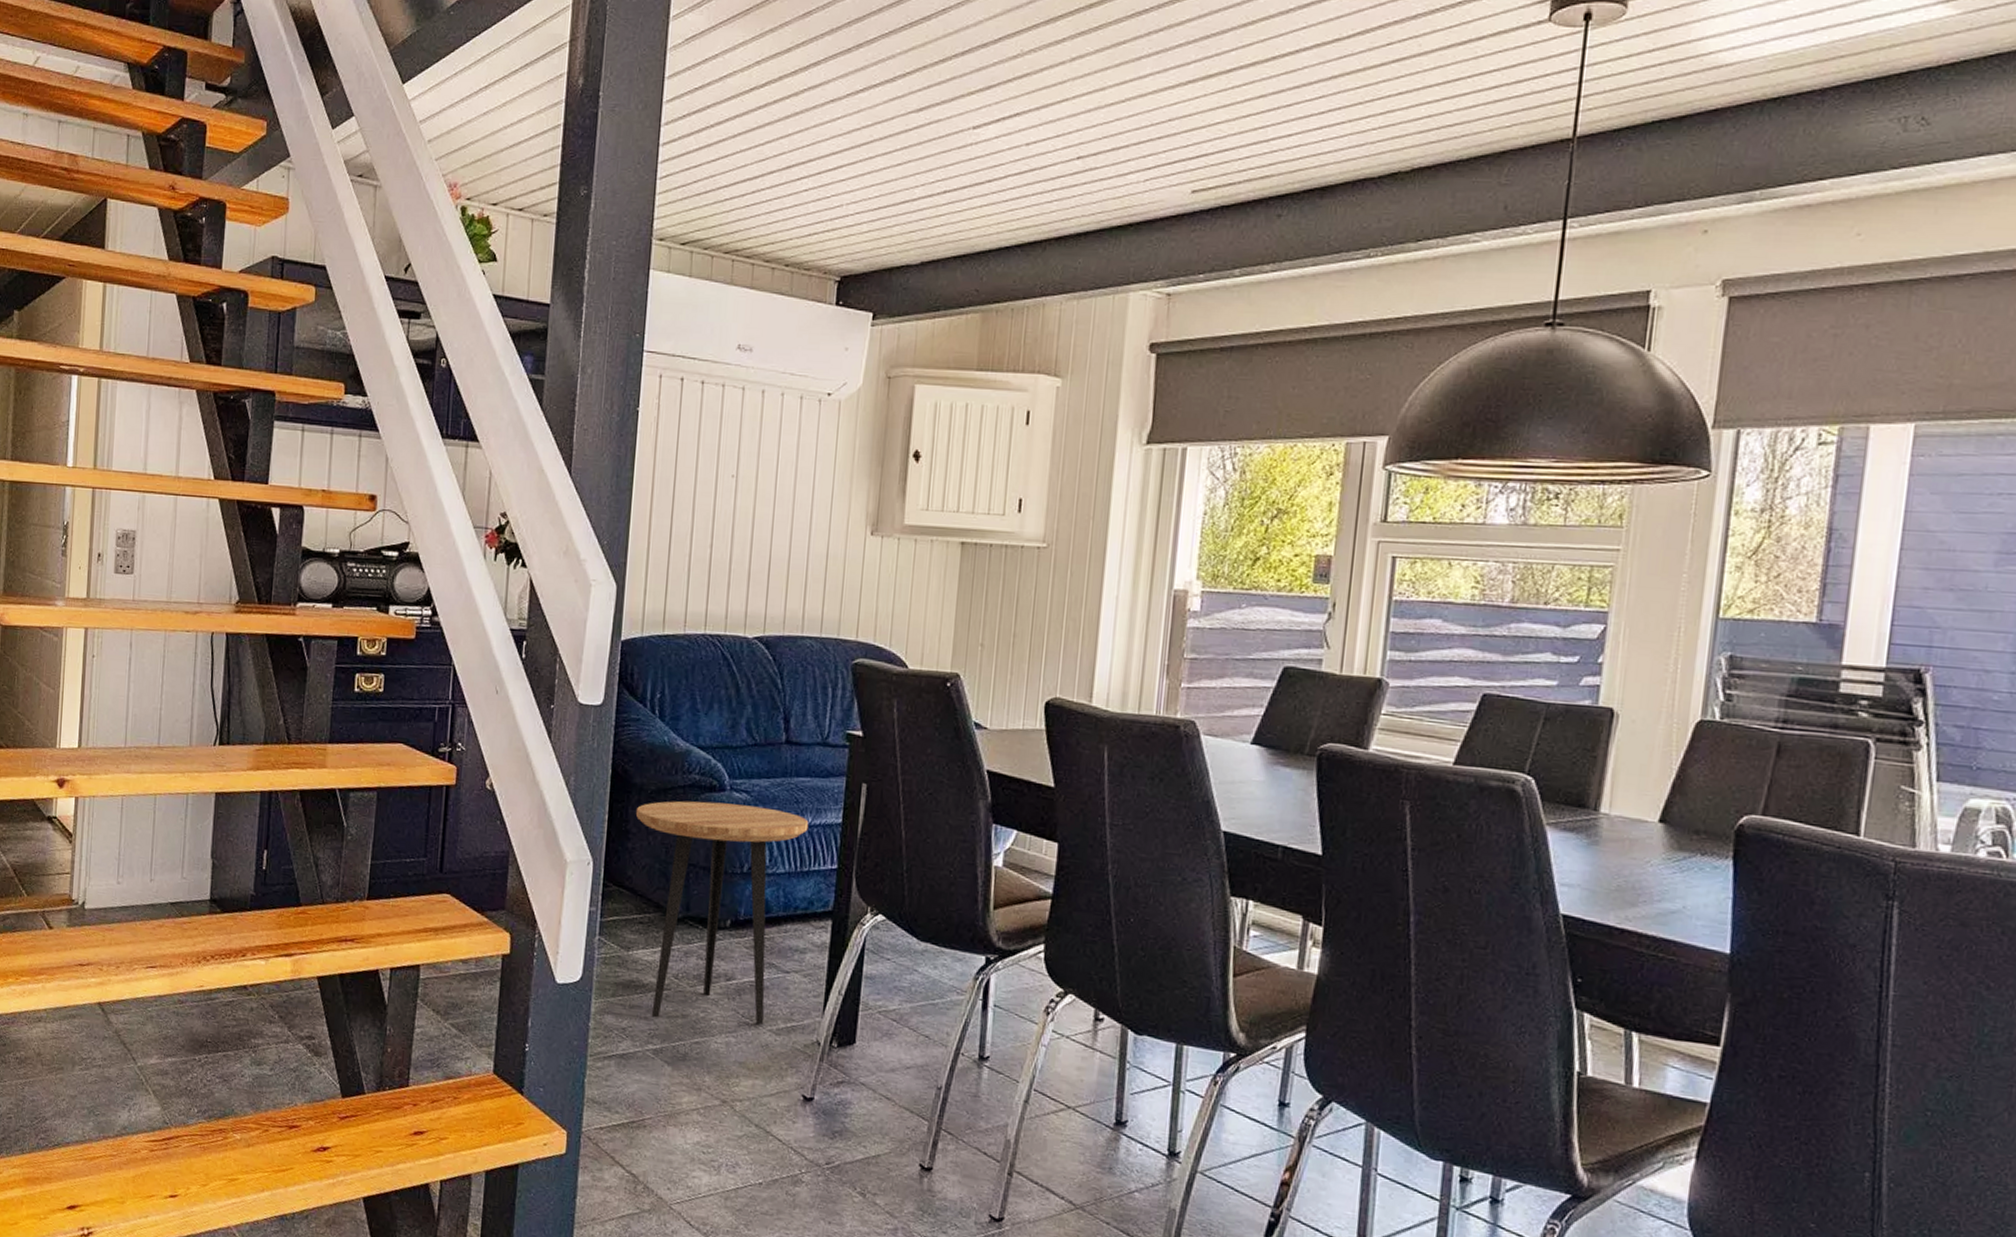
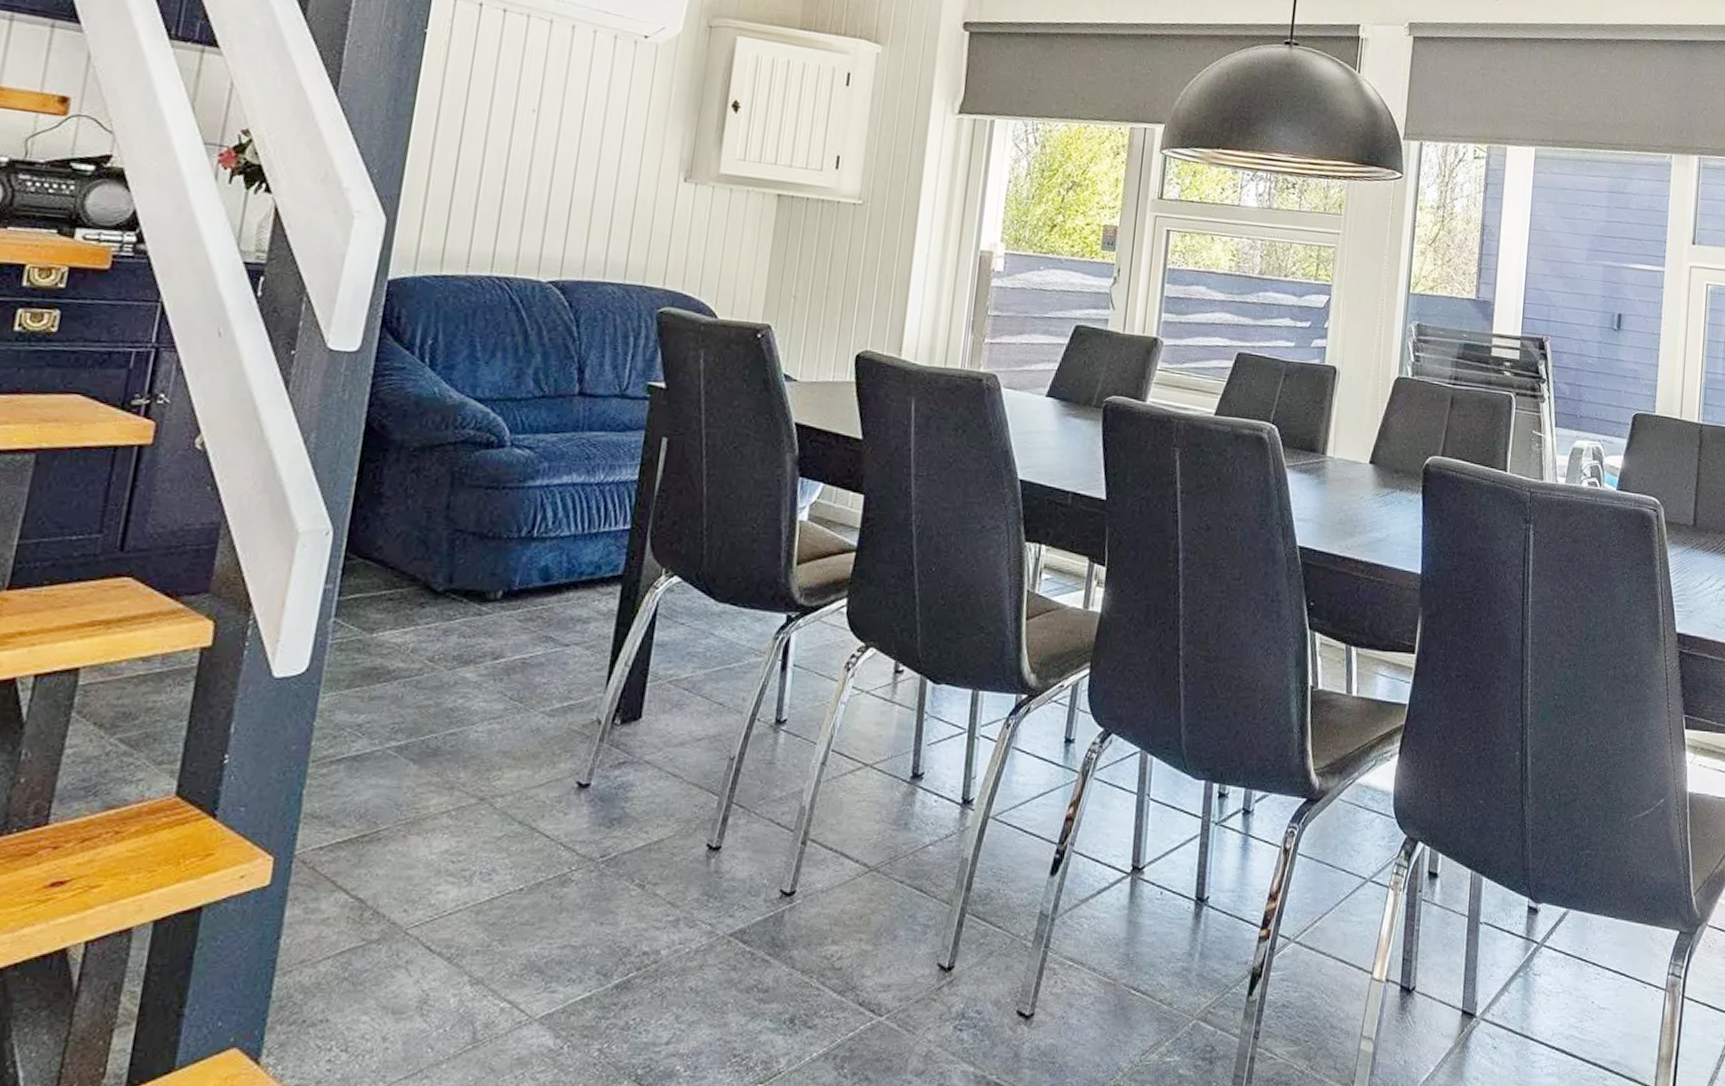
side table: present [635,801,809,1025] -> none [392,459,601,709]

